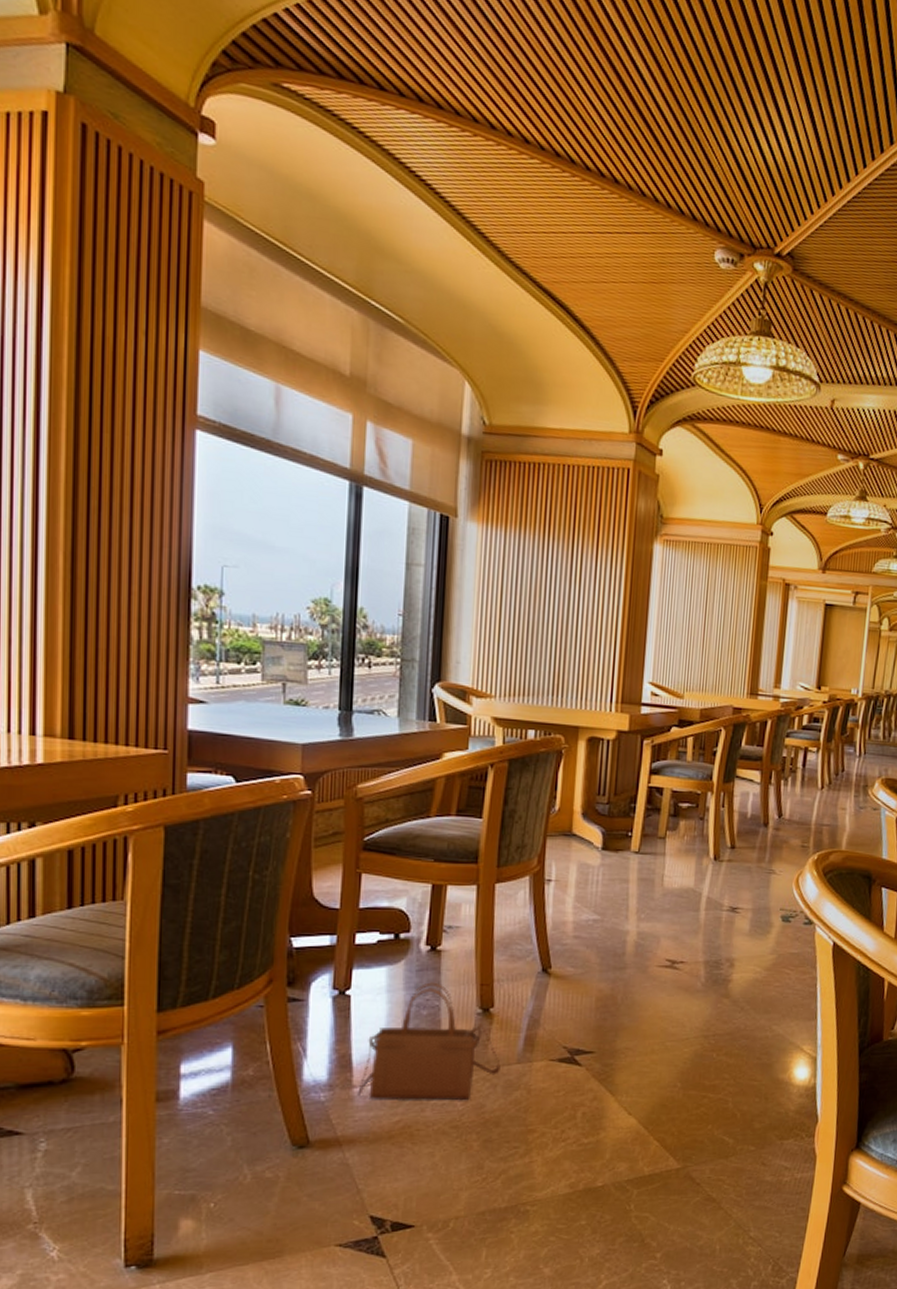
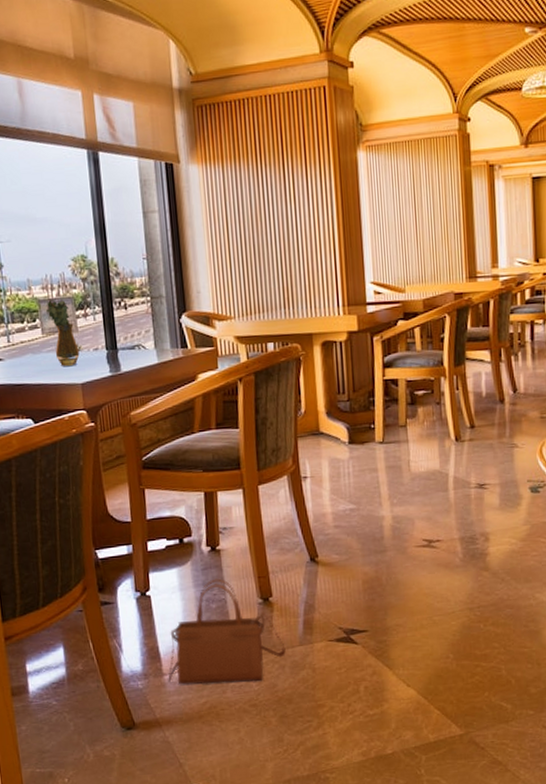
vase: none [269,639,305,722] -> present [45,297,80,366]

